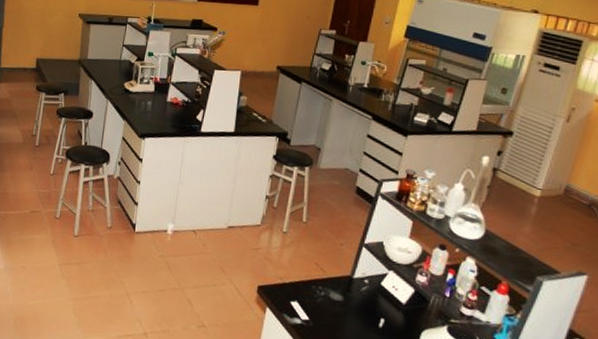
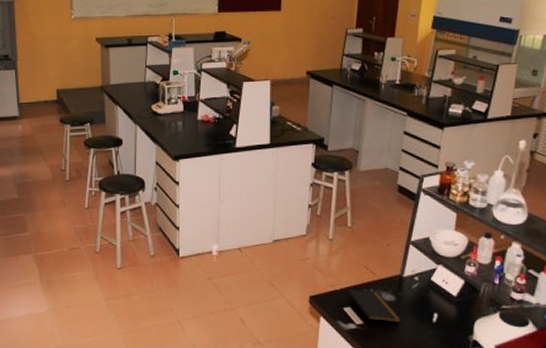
notepad: none [295,284,348,324] -> present [347,289,402,326]

